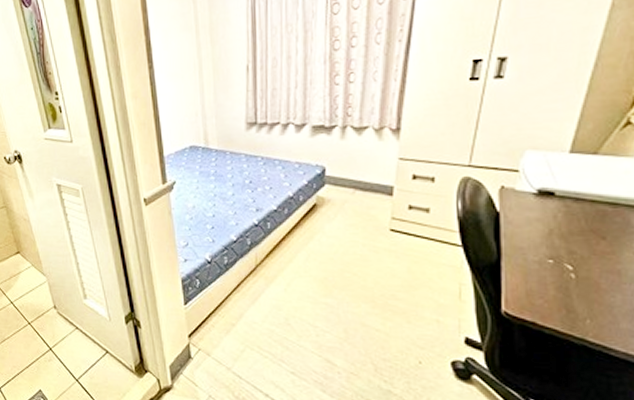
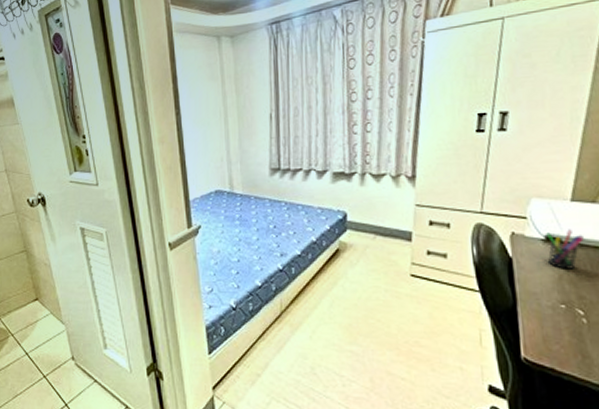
pen holder: none [537,182,580,224] -> present [546,229,584,269]

